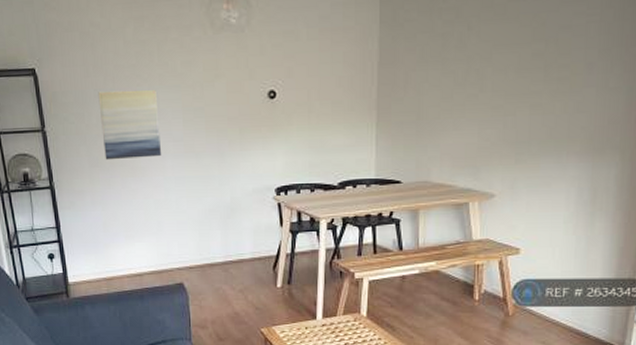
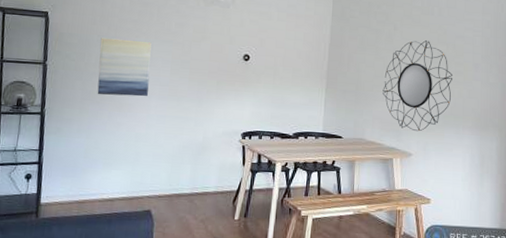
home mirror: none [453,38,553,166] -> present [382,39,452,132]

